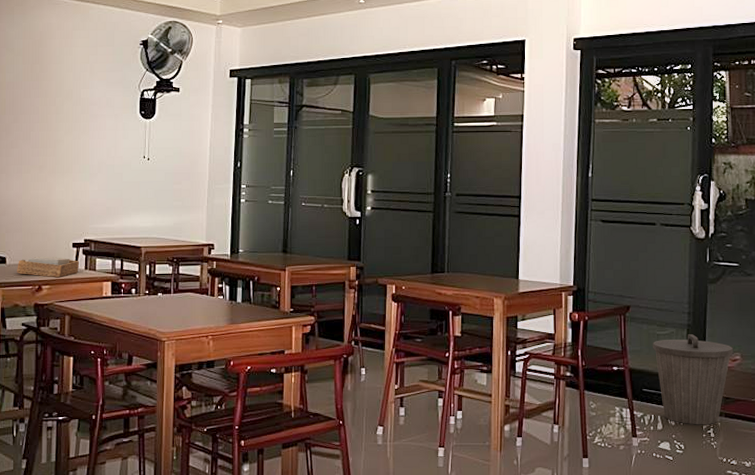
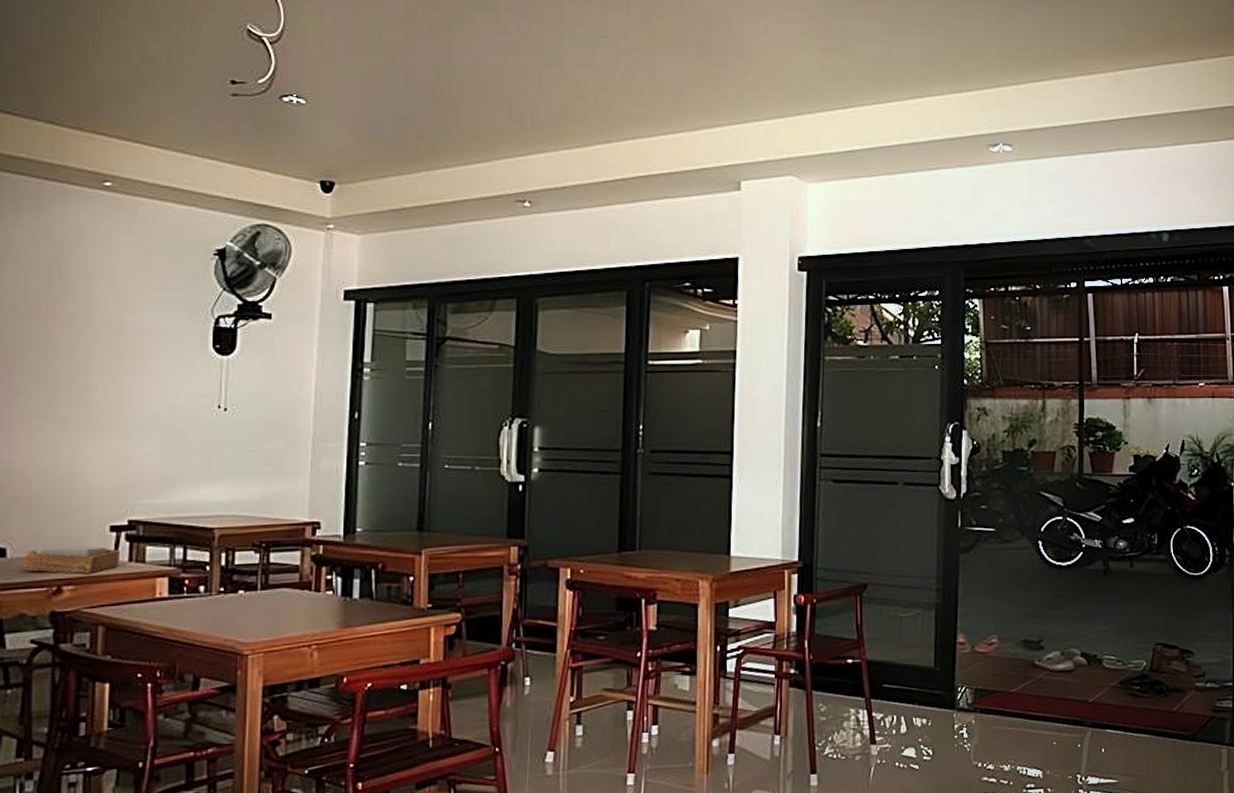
trash can: present [653,334,733,425] -> none [895,615,989,725]

